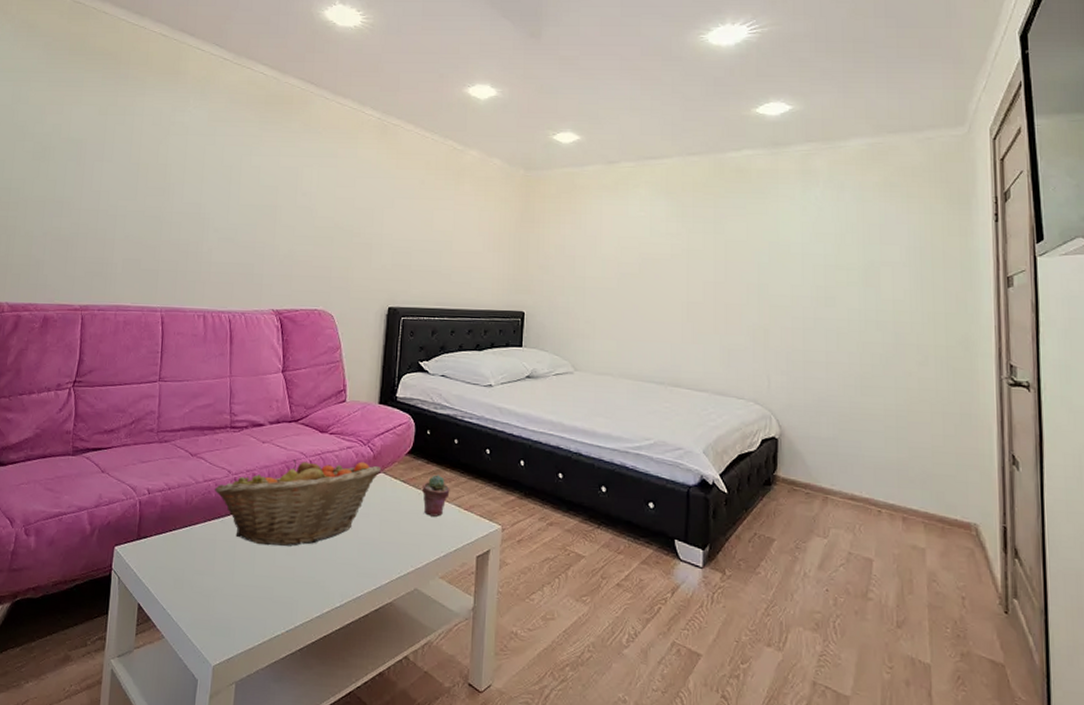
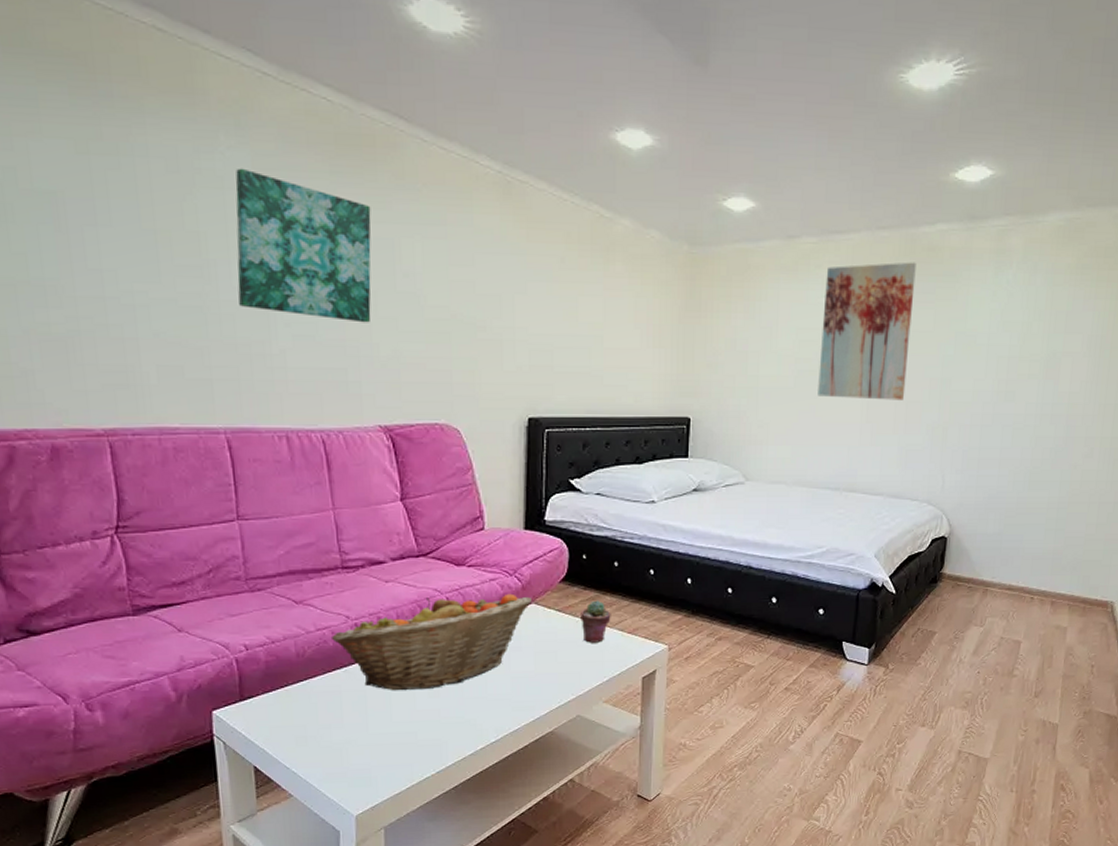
wall art: none [185,121,285,230] -> present [235,168,372,323]
wall art: none [640,181,726,303] -> present [818,262,916,401]

